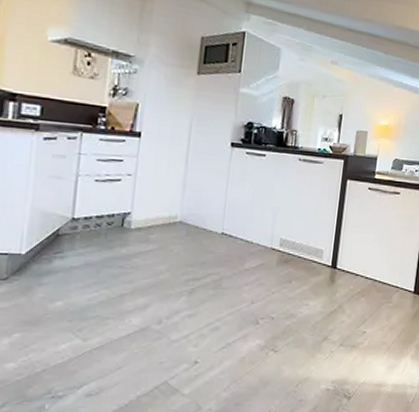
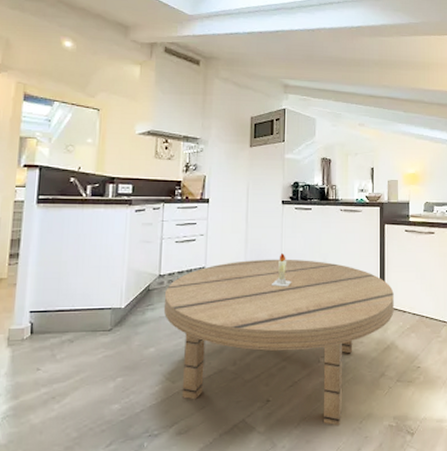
dining table: none [75,202,348,389] -> present [163,252,394,426]

